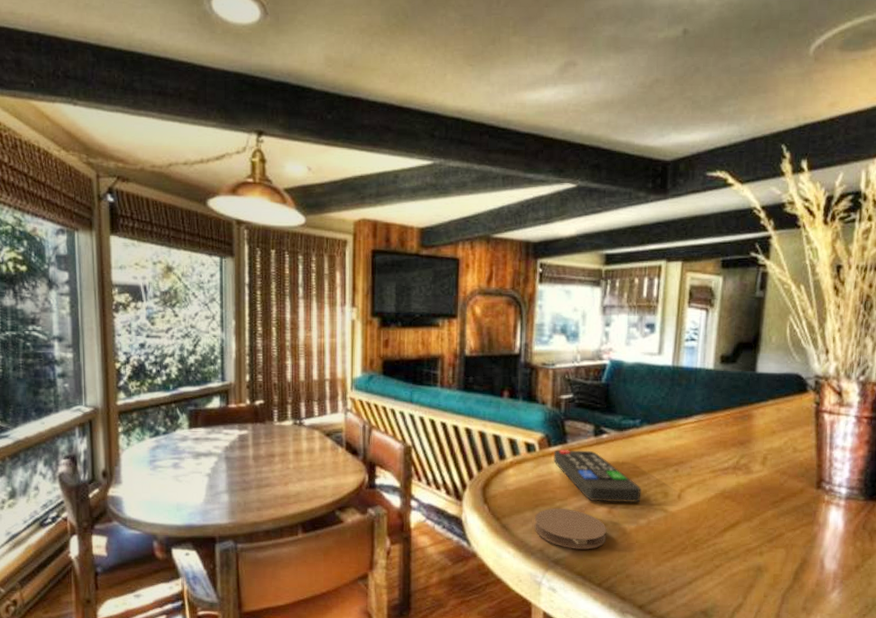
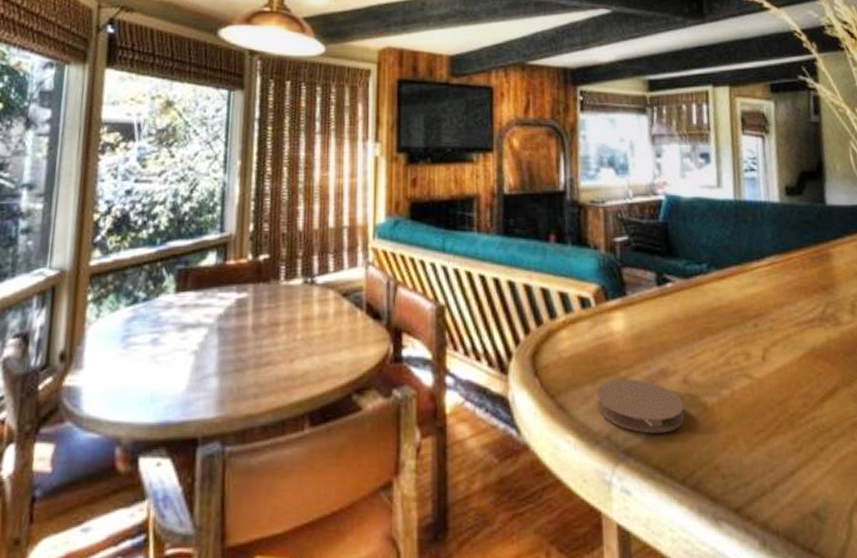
remote control: present [554,450,641,503] -> none [612,303,720,369]

